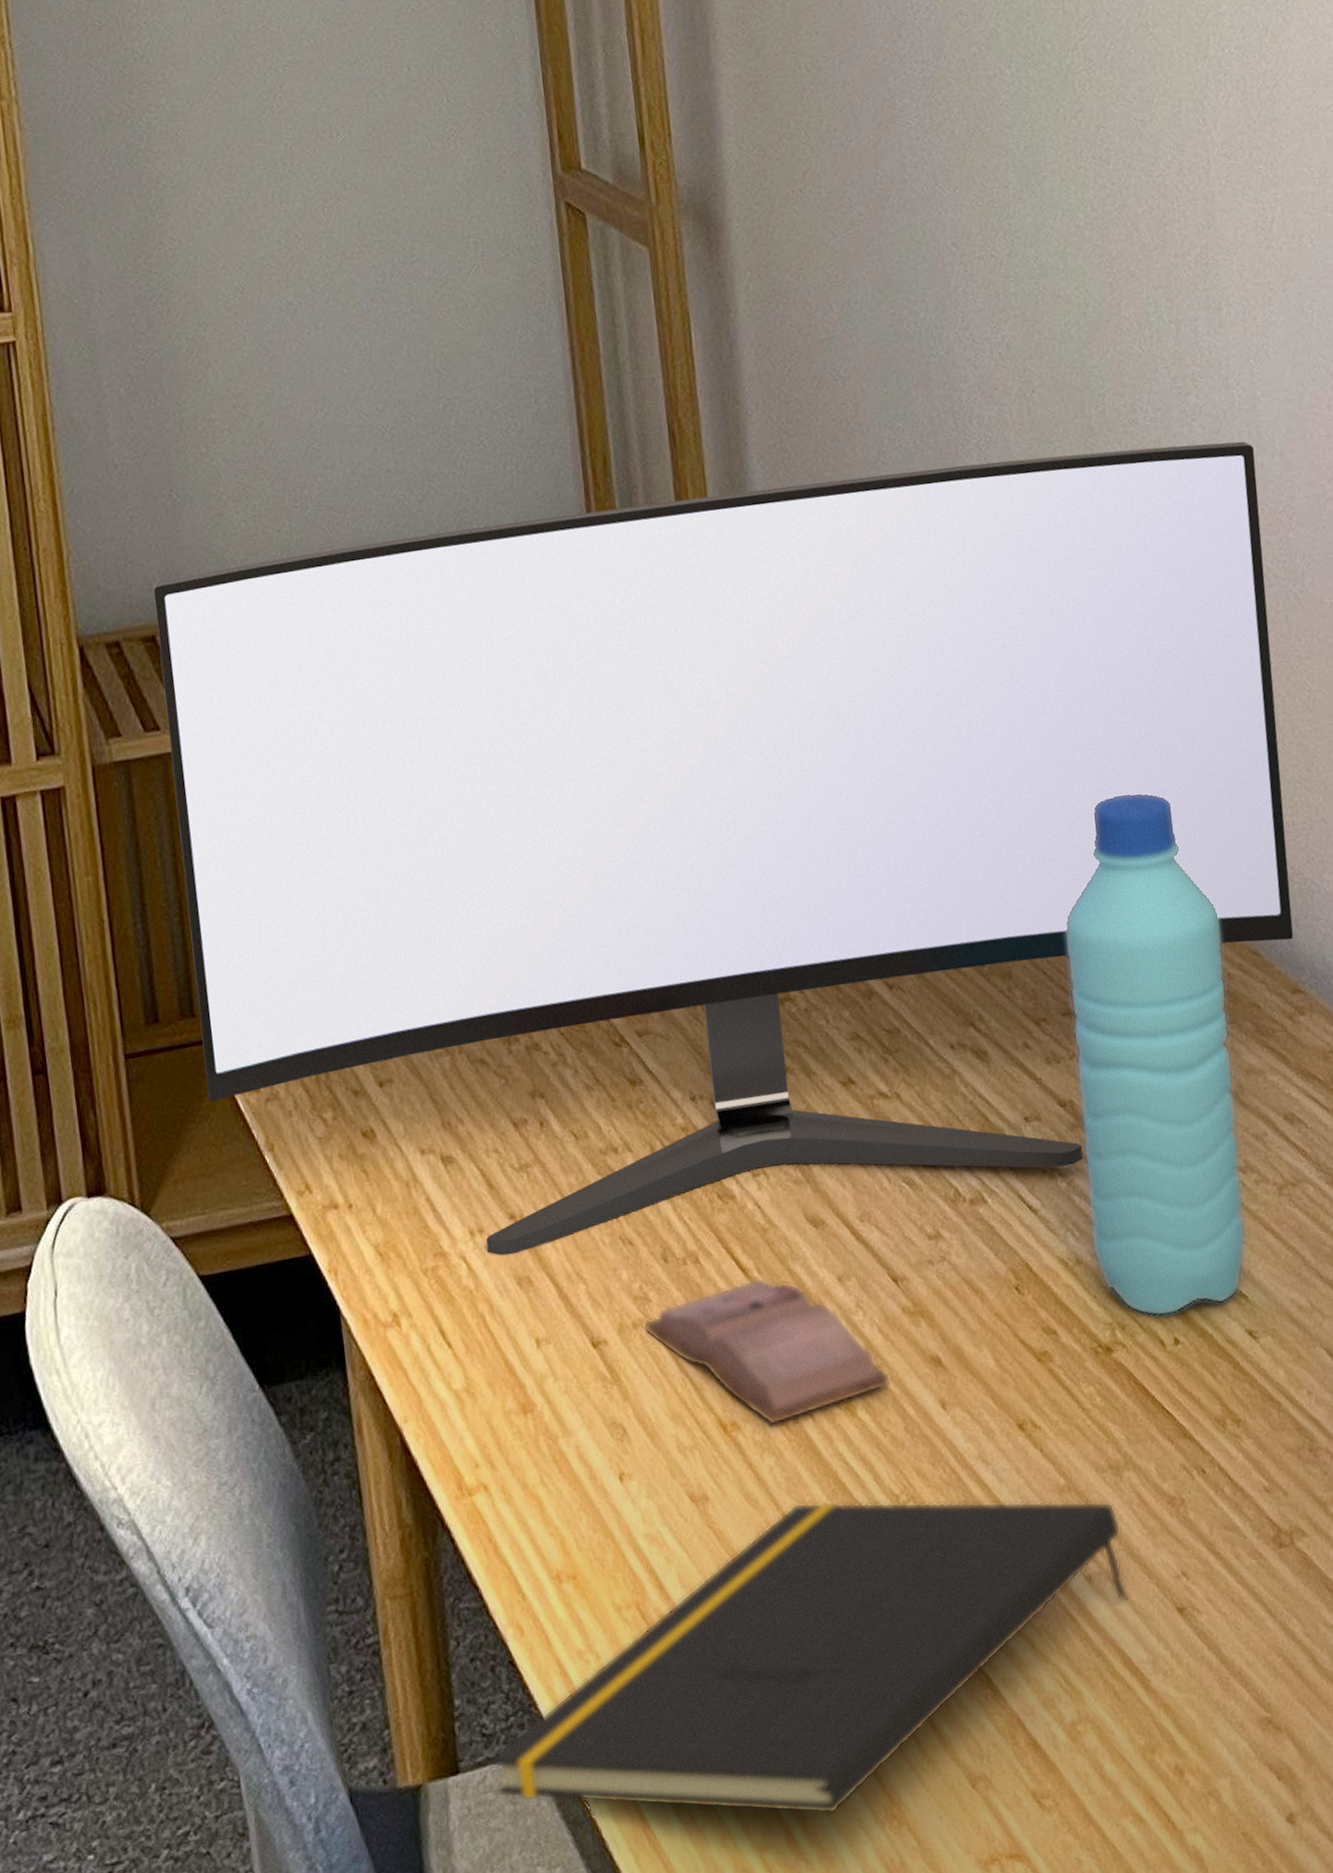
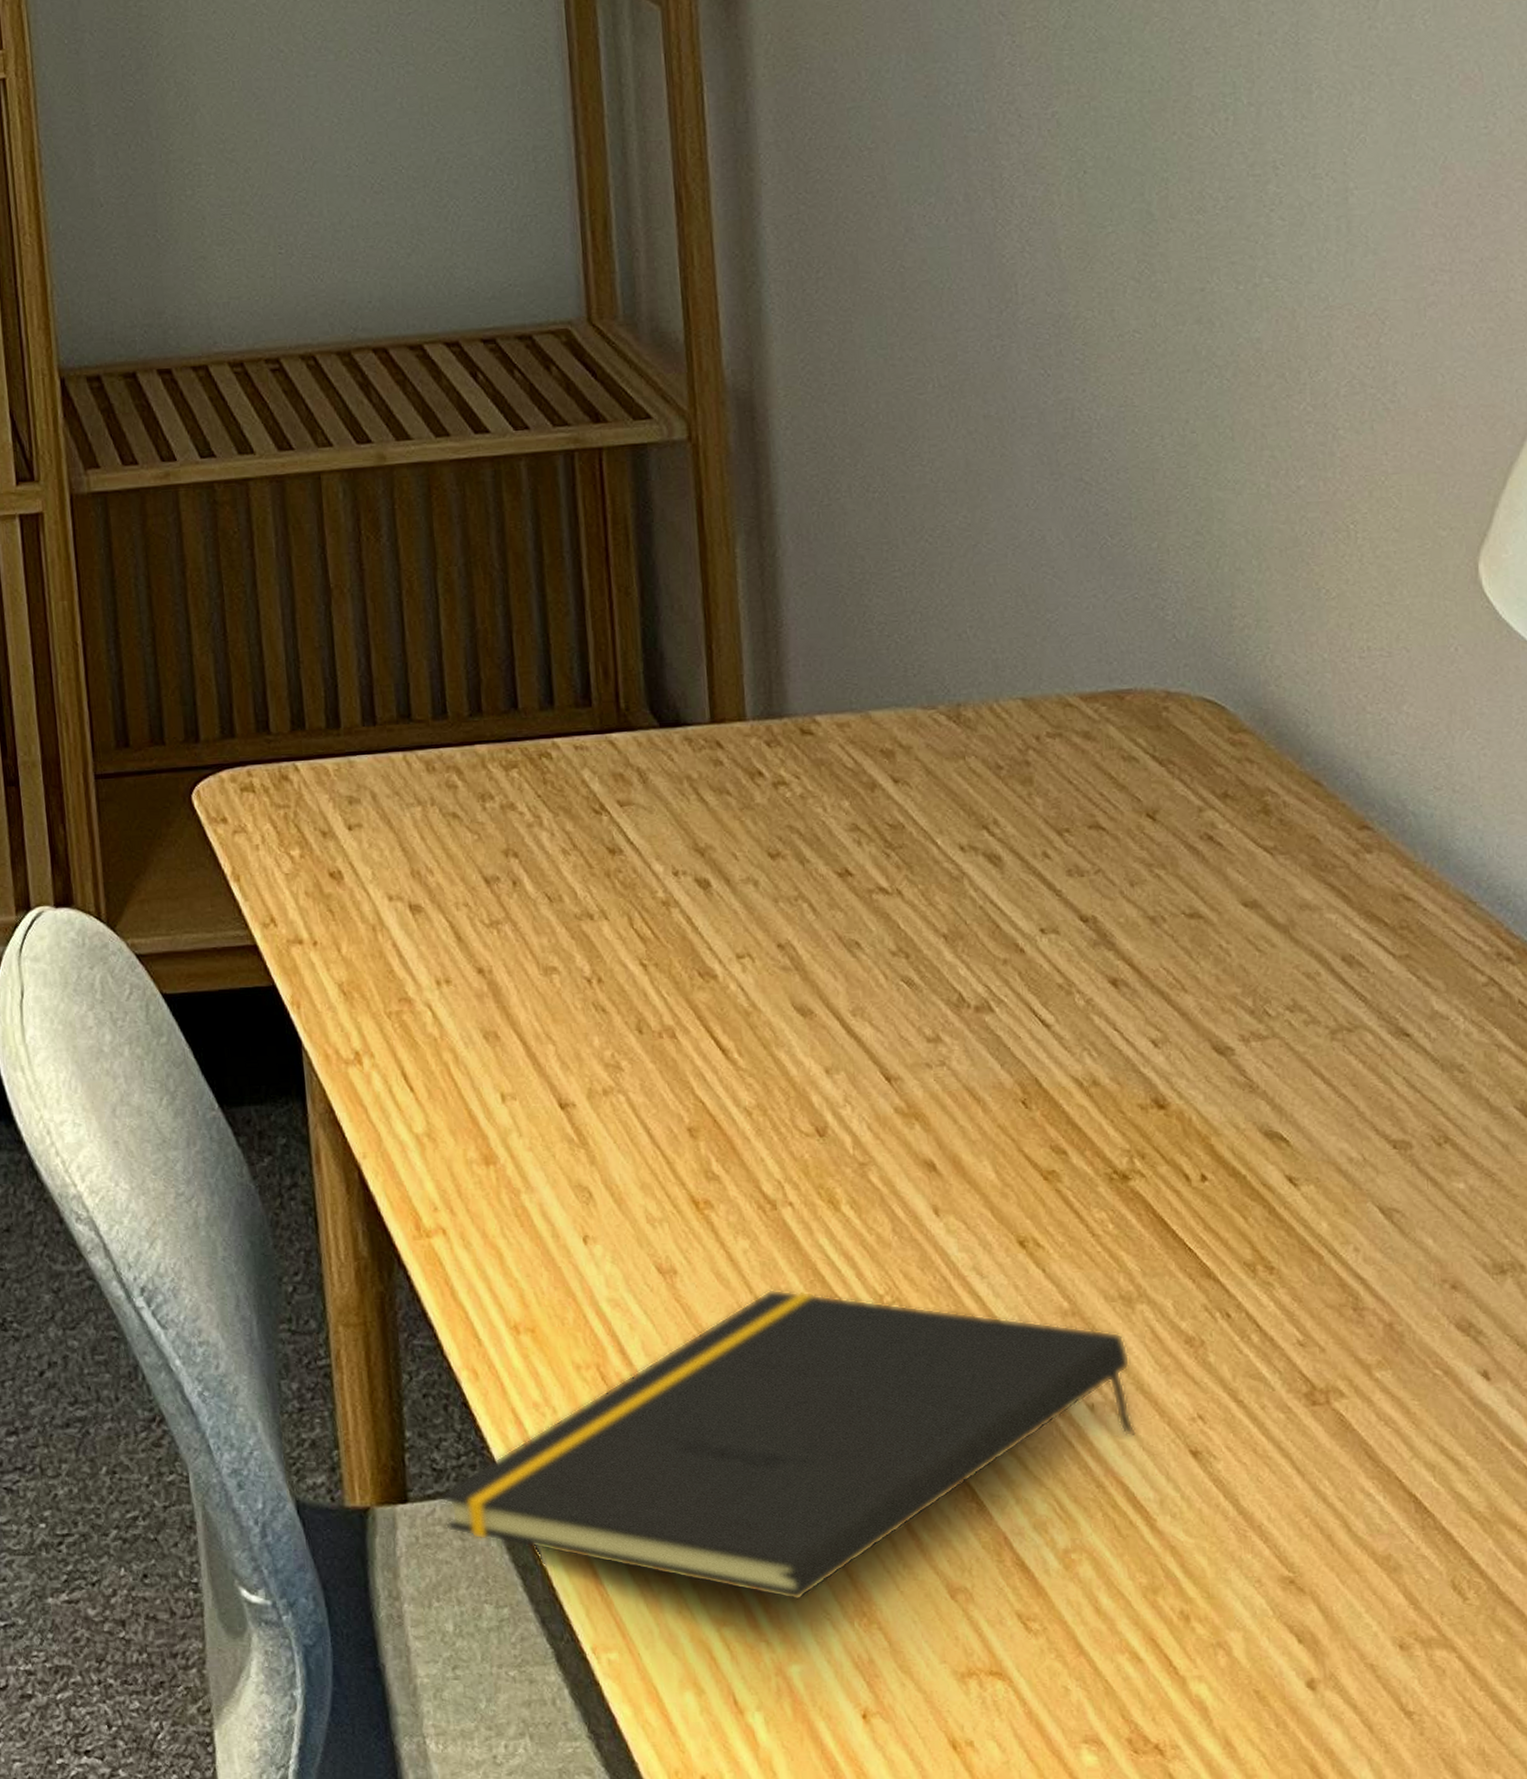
monitor: present [153,441,1293,1255] -> none [134,236,1363,1008]
book: present [643,1277,892,1426] -> none [614,1060,880,1209]
water bottle: present [1066,794,1247,1317] -> none [1097,604,1292,1150]

